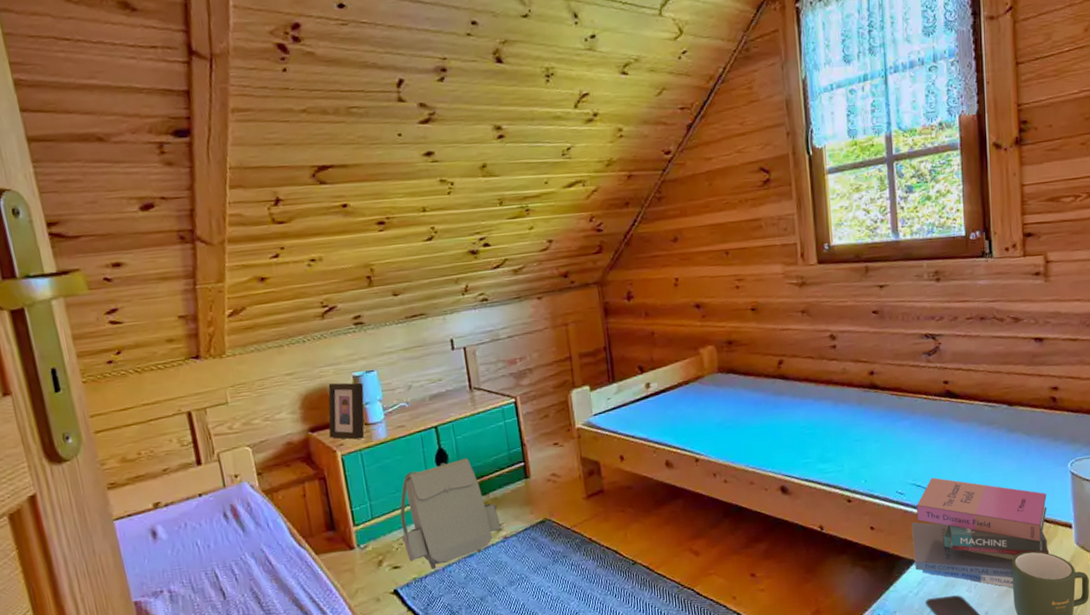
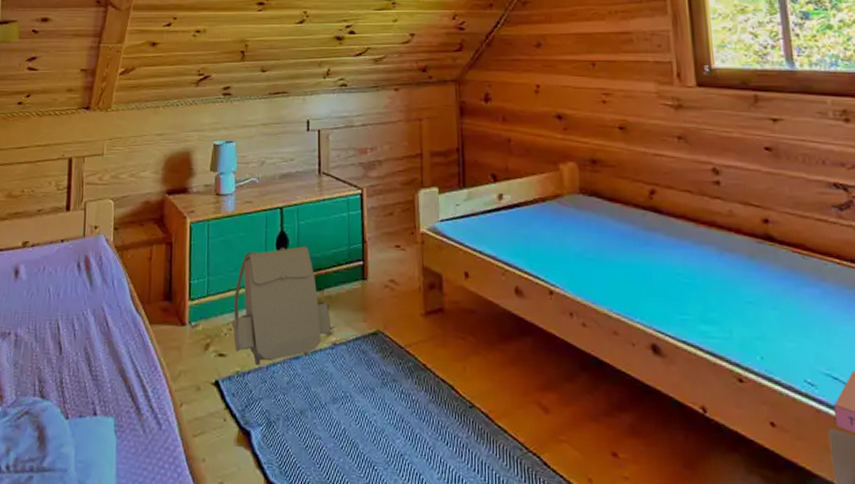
picture frame: present [328,382,365,440] -> none [183,149,221,209]

